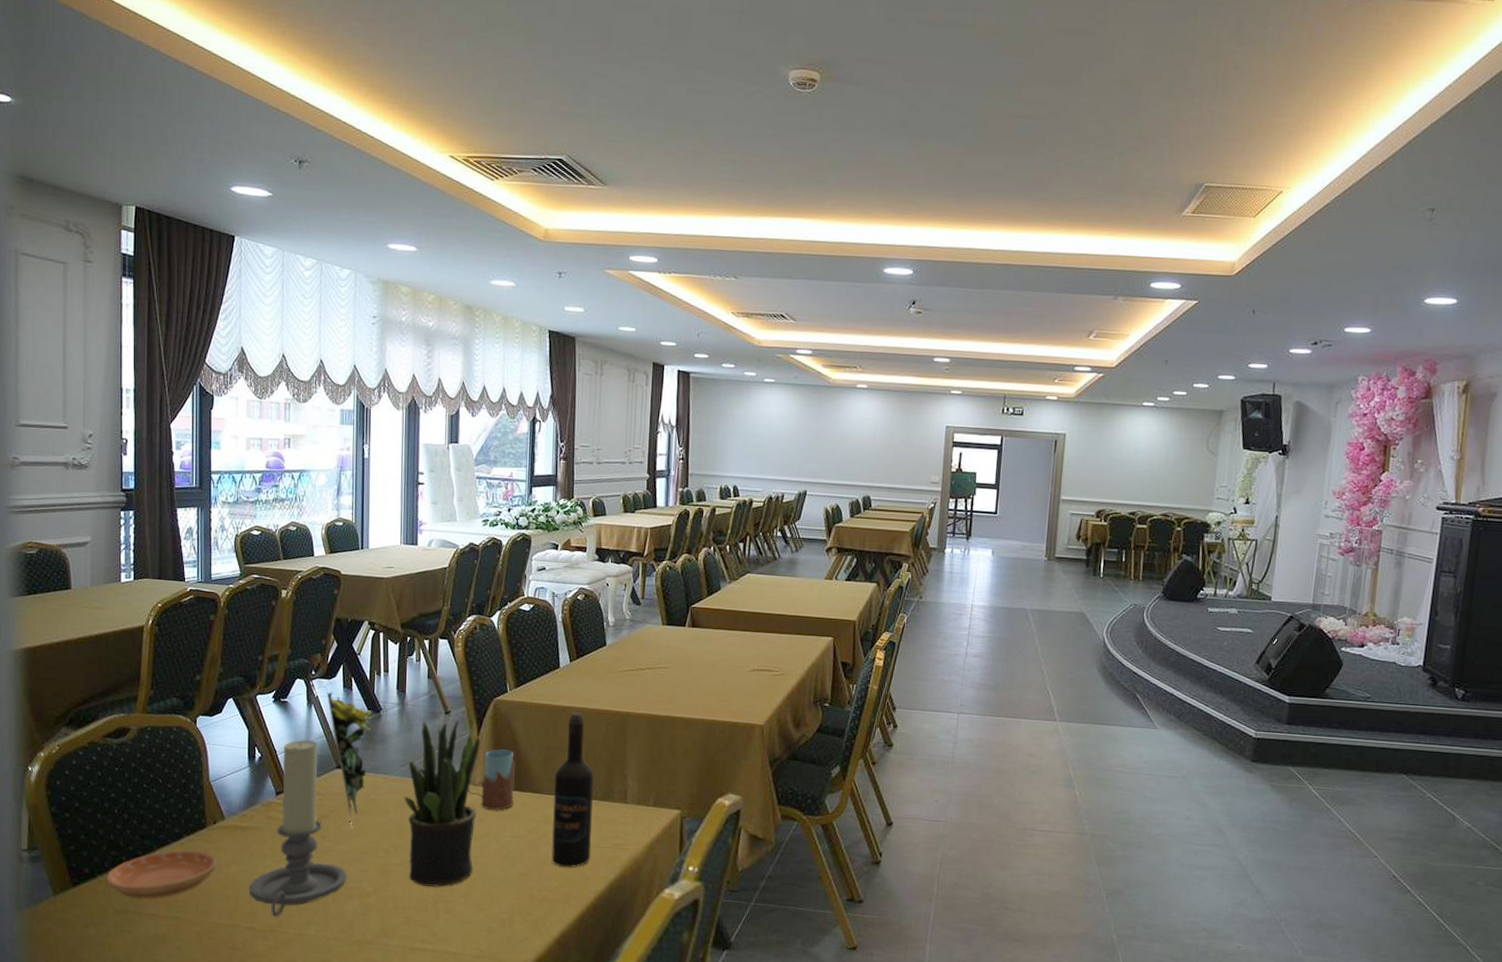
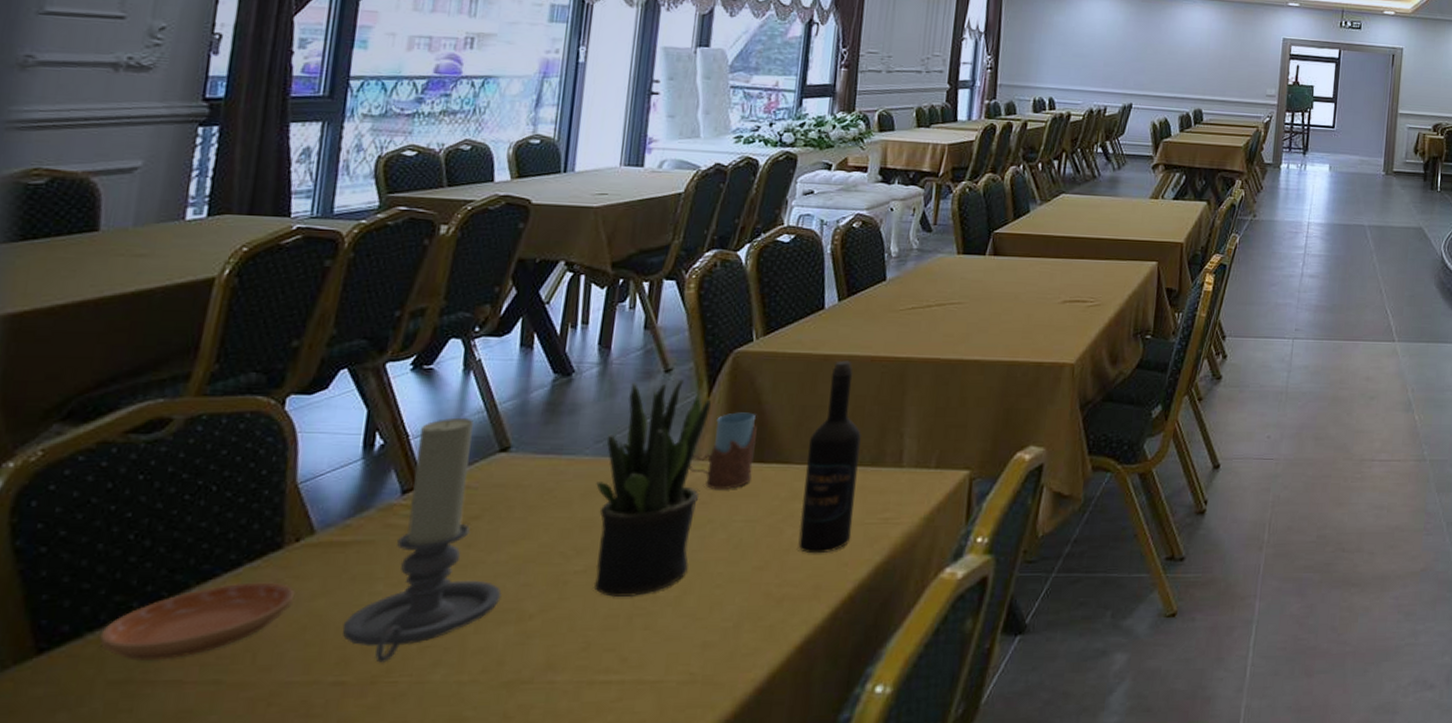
flower: present [325,687,372,826] -> none [493,346,559,527]

